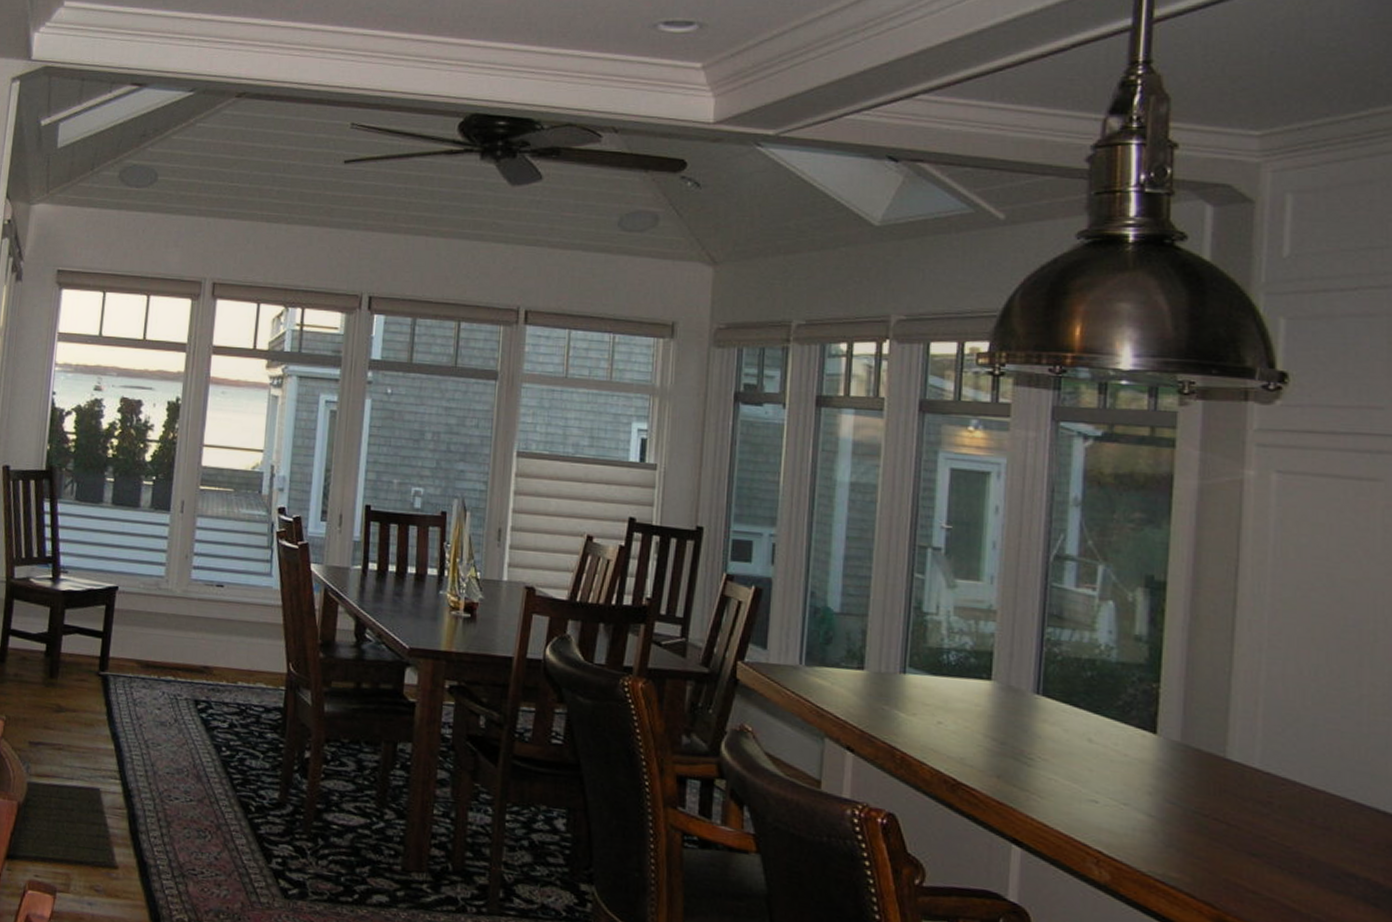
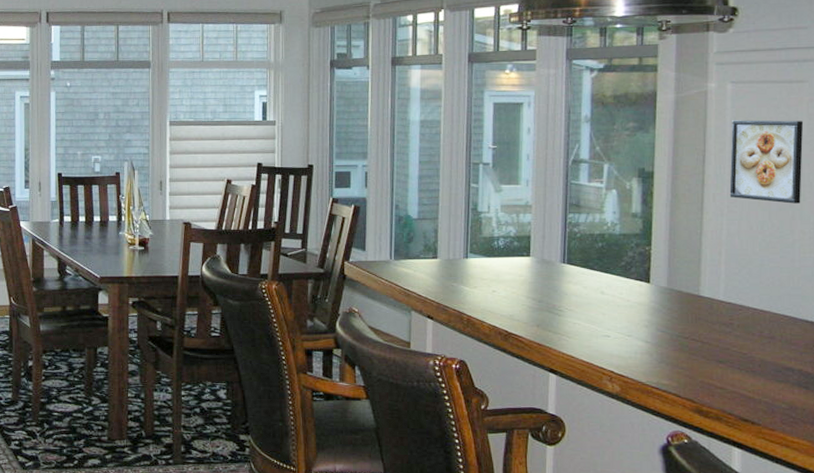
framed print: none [1271,522,1377,646] -> present [729,120,804,204]

